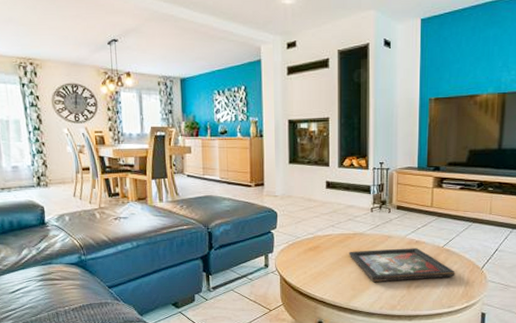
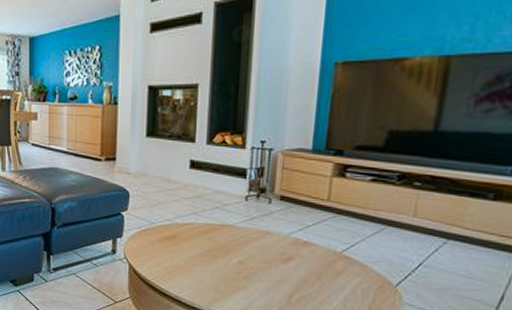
decorative tray: present [348,248,456,282] -> none [213,245,357,292]

